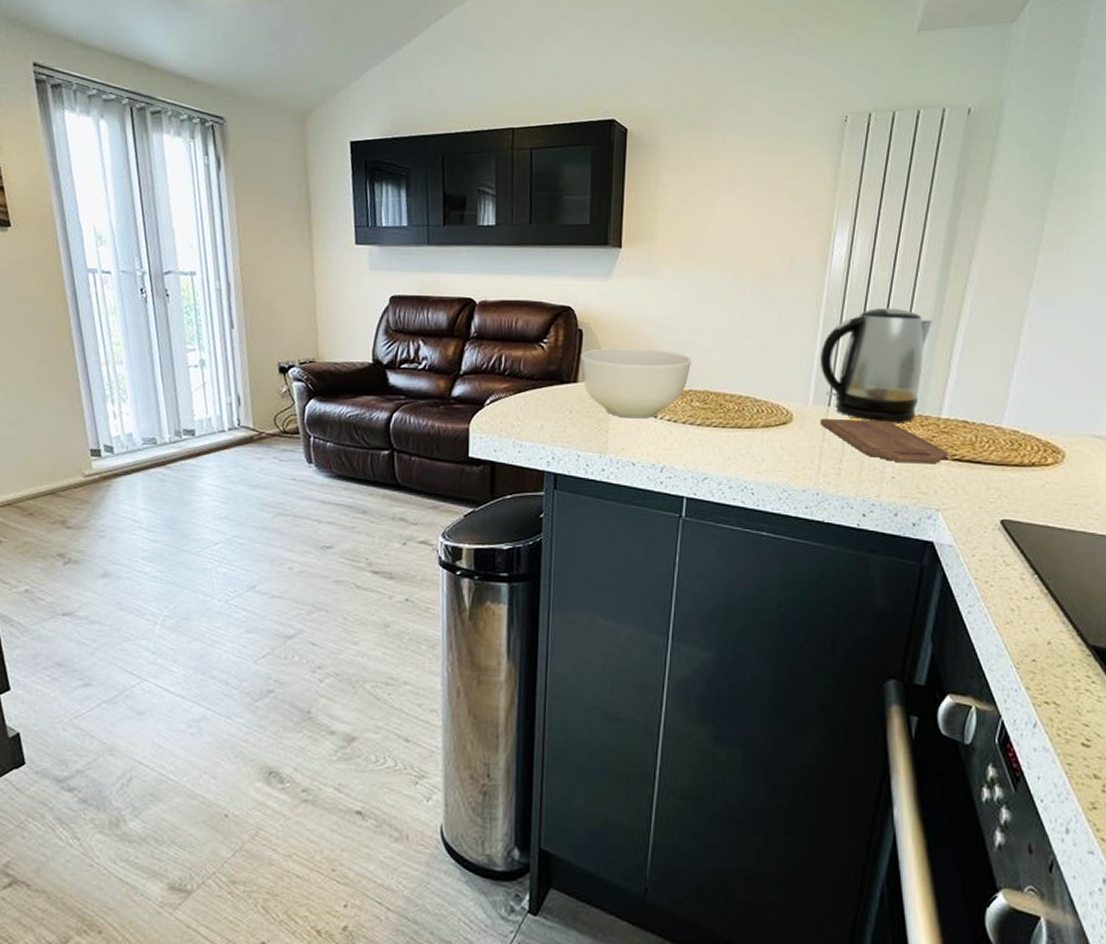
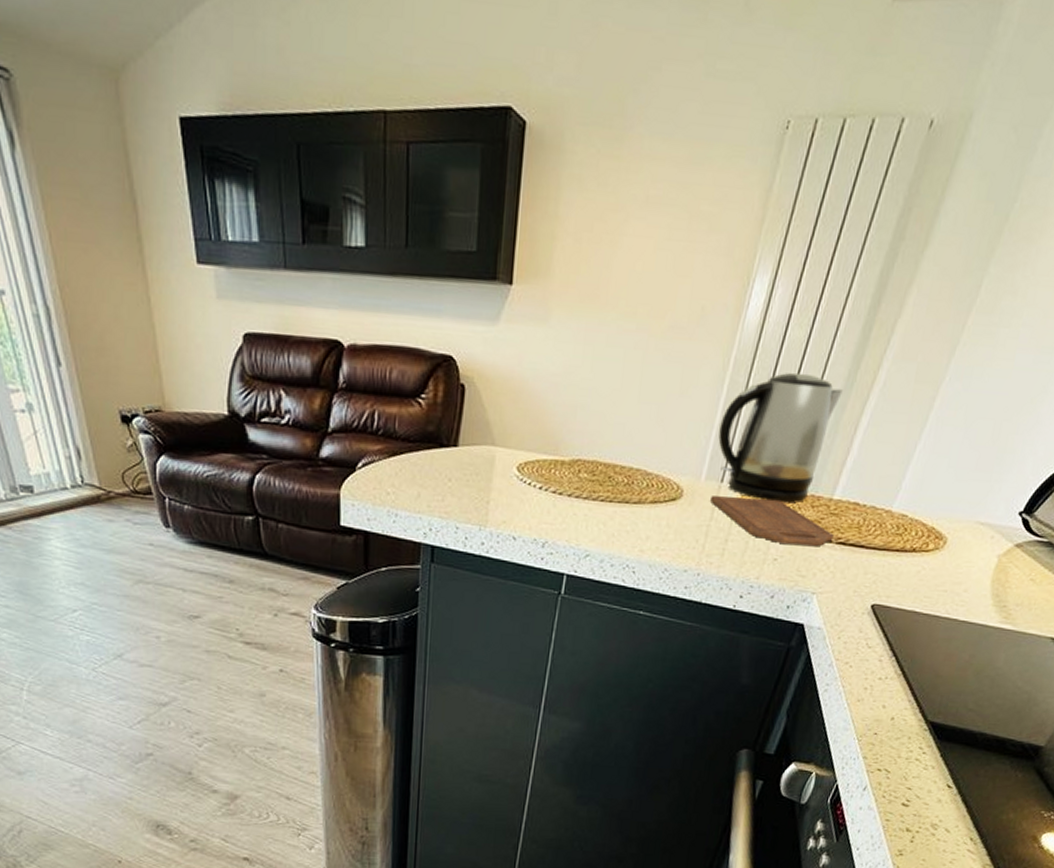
bowl: present [580,347,691,419] -> none [461,407,582,490]

